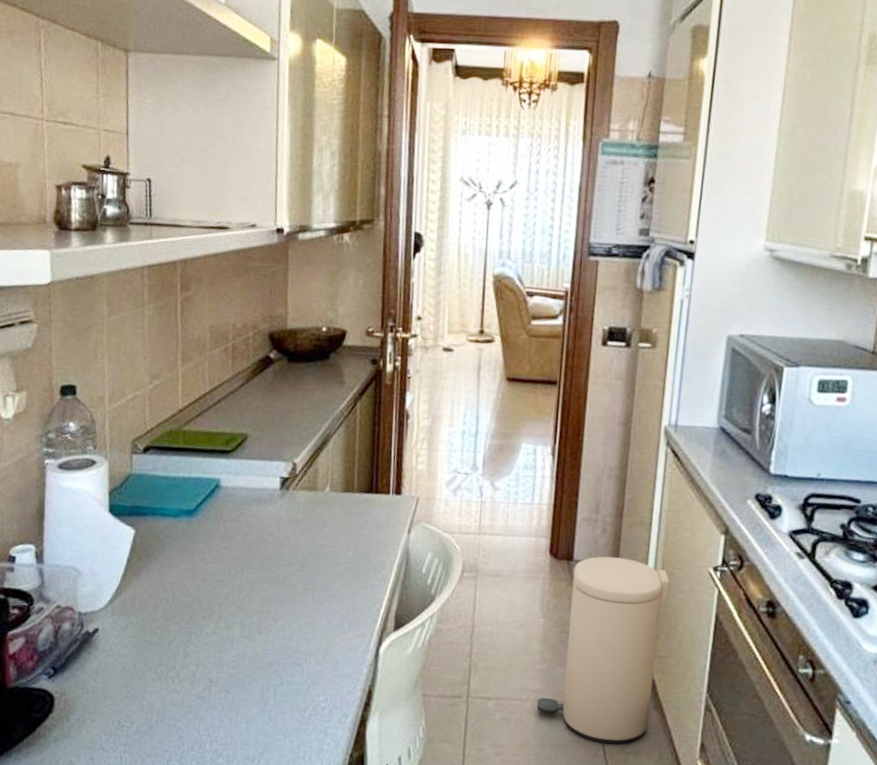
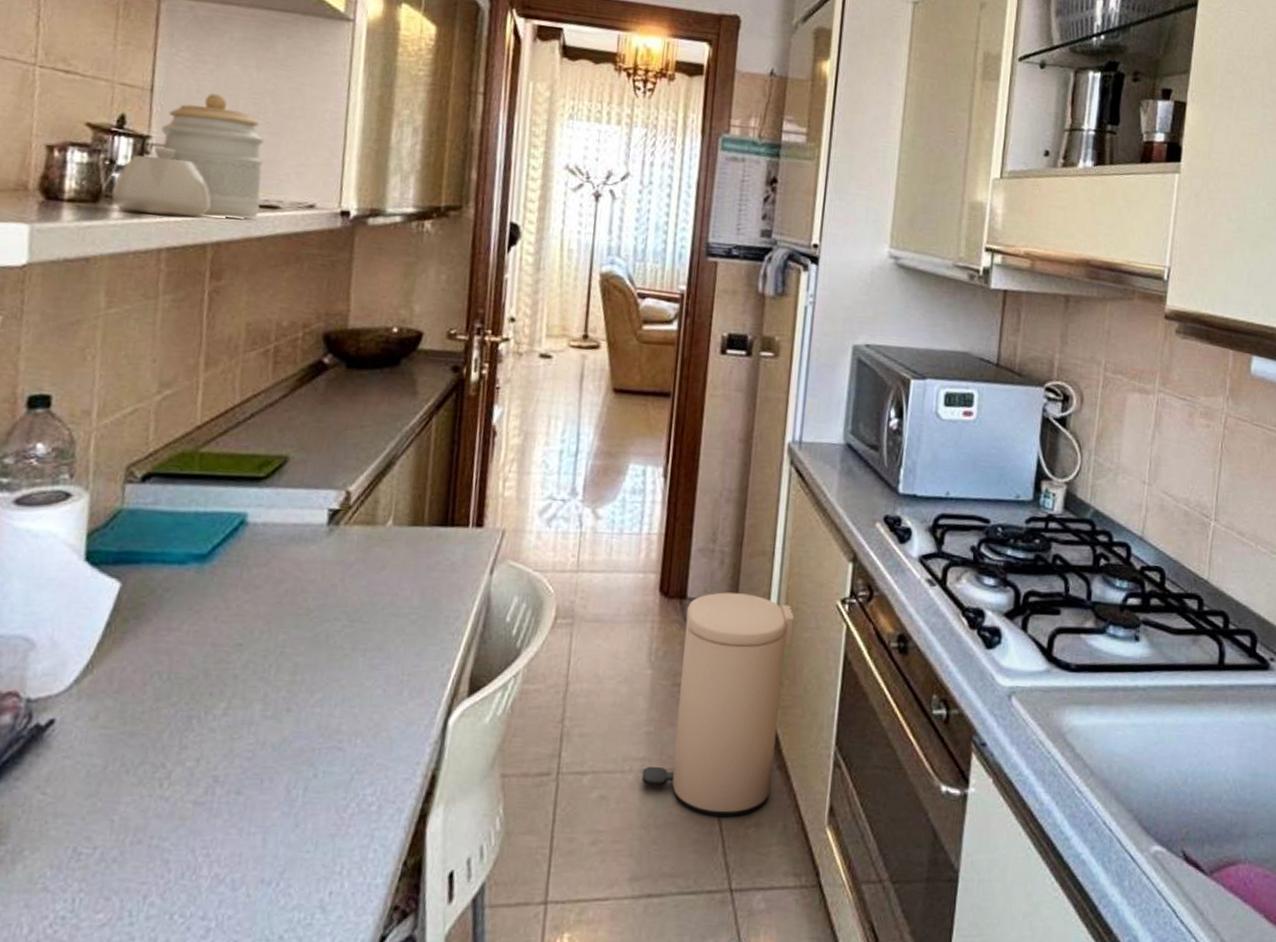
sugar bowl: none [105,181,178,239] -> present [111,146,212,217]
jar: none [136,133,215,239] -> present [160,94,265,219]

